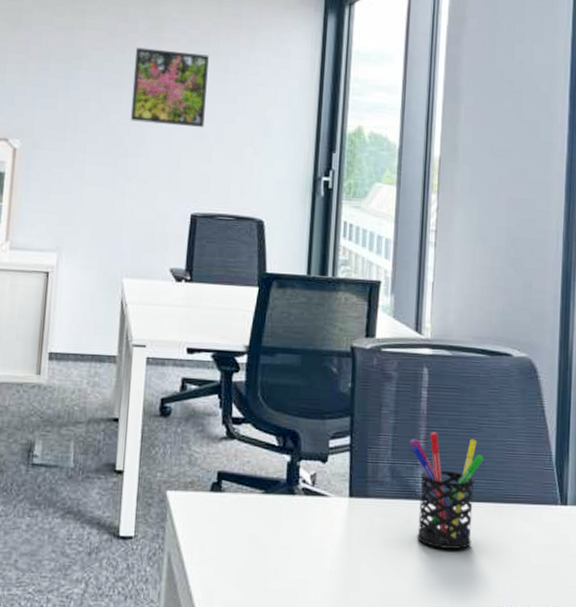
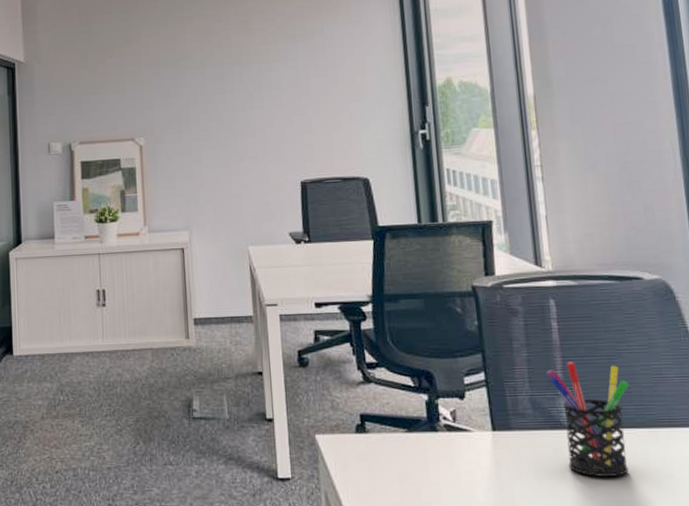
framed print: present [130,47,209,127] -> none [230,37,301,107]

